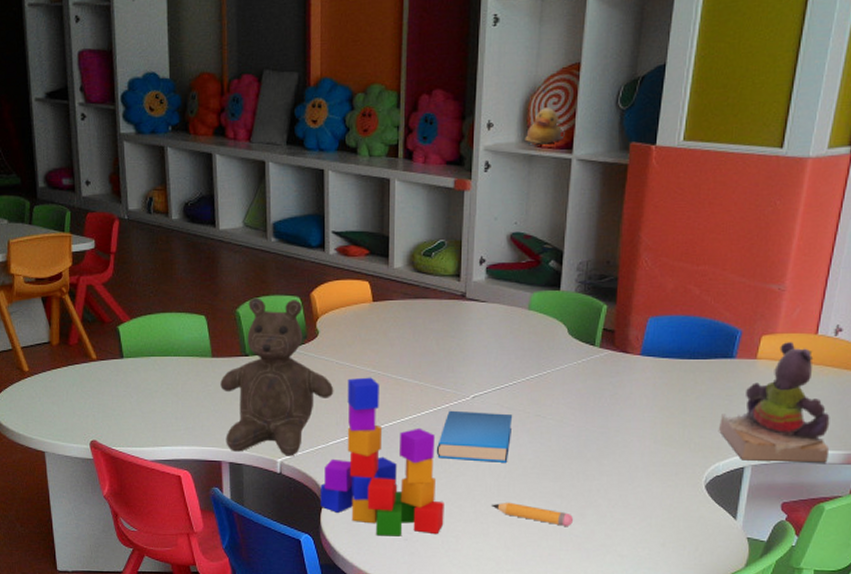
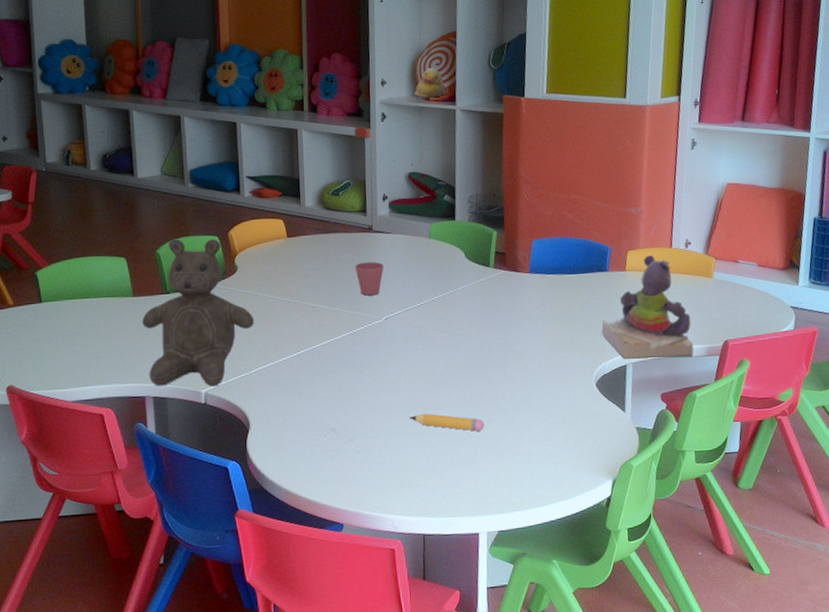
toy blocks: present [320,377,444,536] -> none [245,306,366,457]
book: present [436,410,513,462] -> none [354,332,423,378]
cup: none [443,333,476,370] -> present [355,262,385,296]

